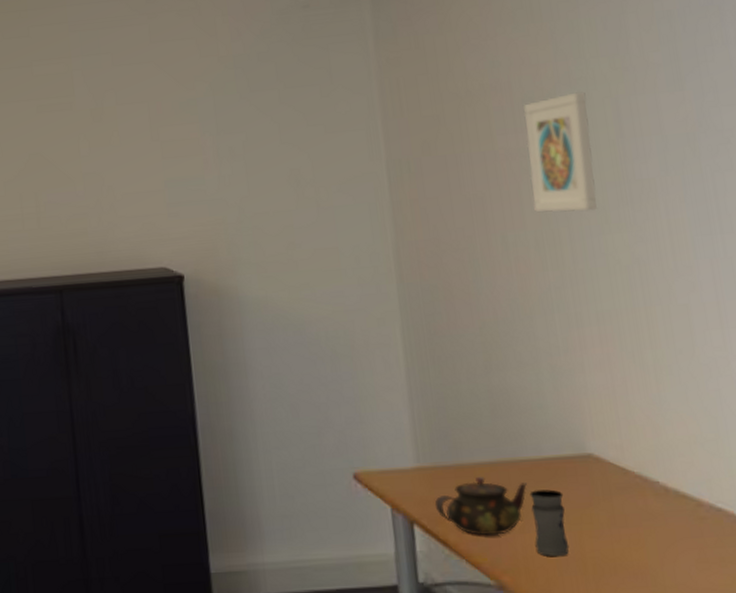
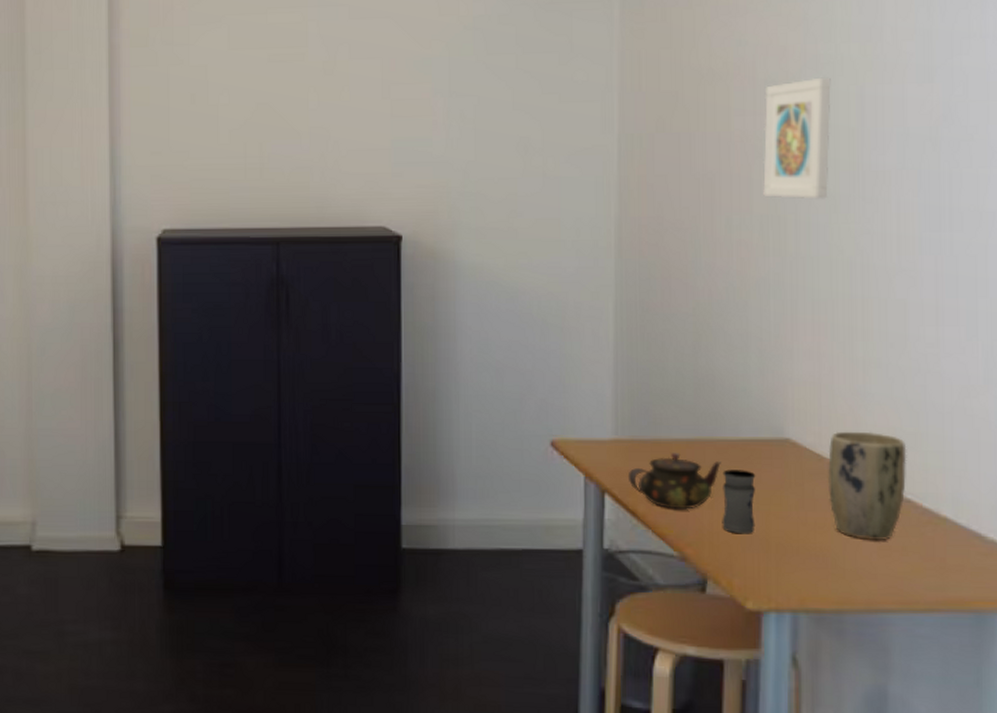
plant pot: none [632,440,715,553] -> present [828,431,907,540]

